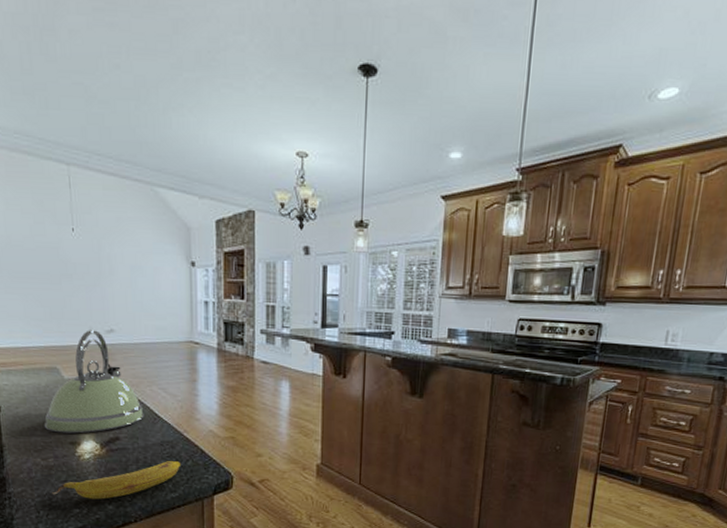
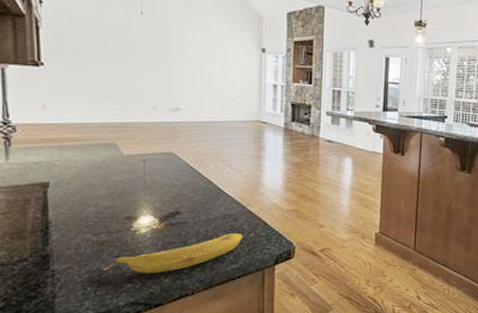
kettle: present [44,330,144,434] -> none [97,108,207,209]

